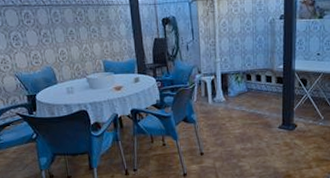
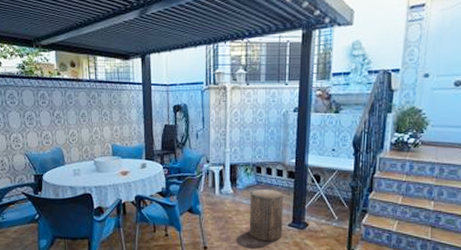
stool: none [241,95,273,144] -> present [249,188,283,242]

